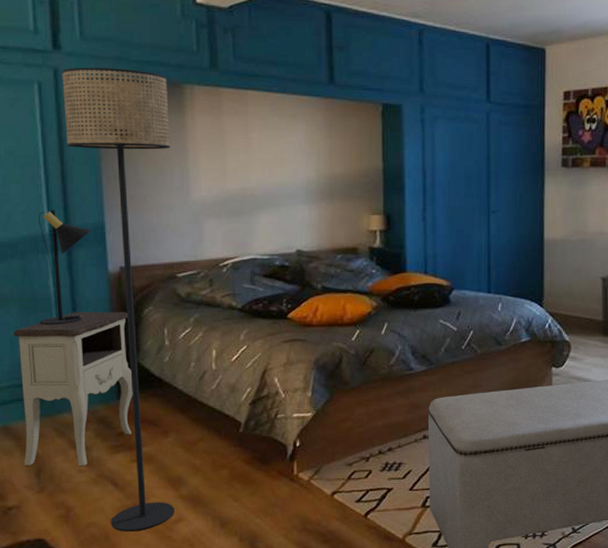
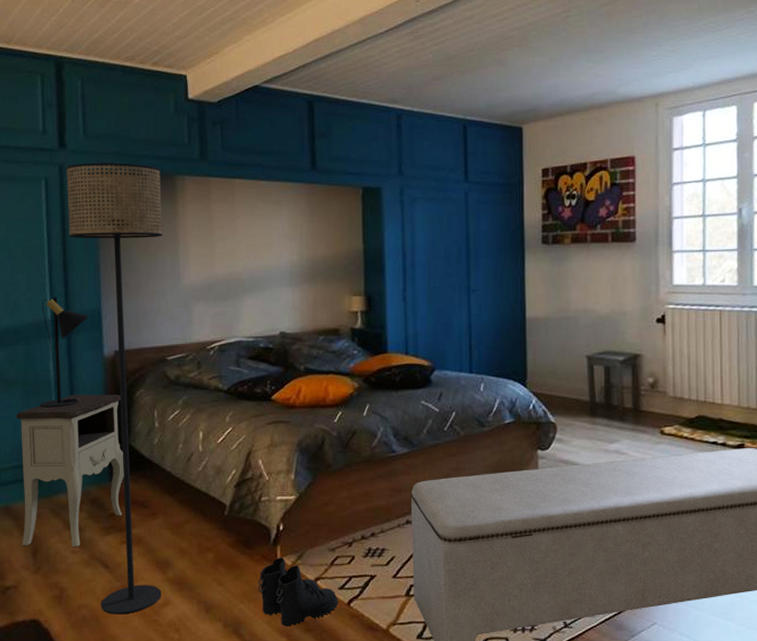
boots: none [274,472,356,539] -> present [258,557,339,627]

